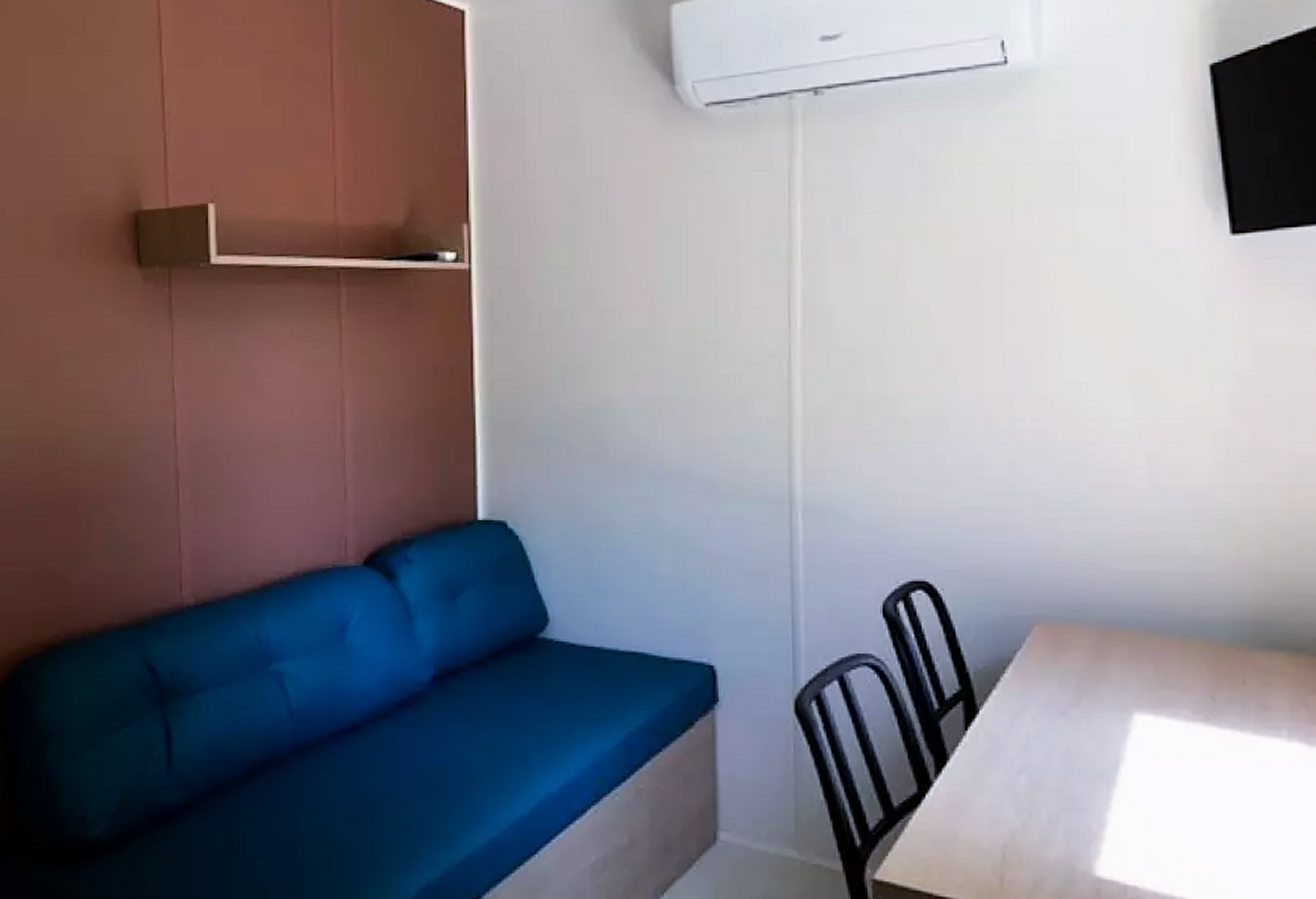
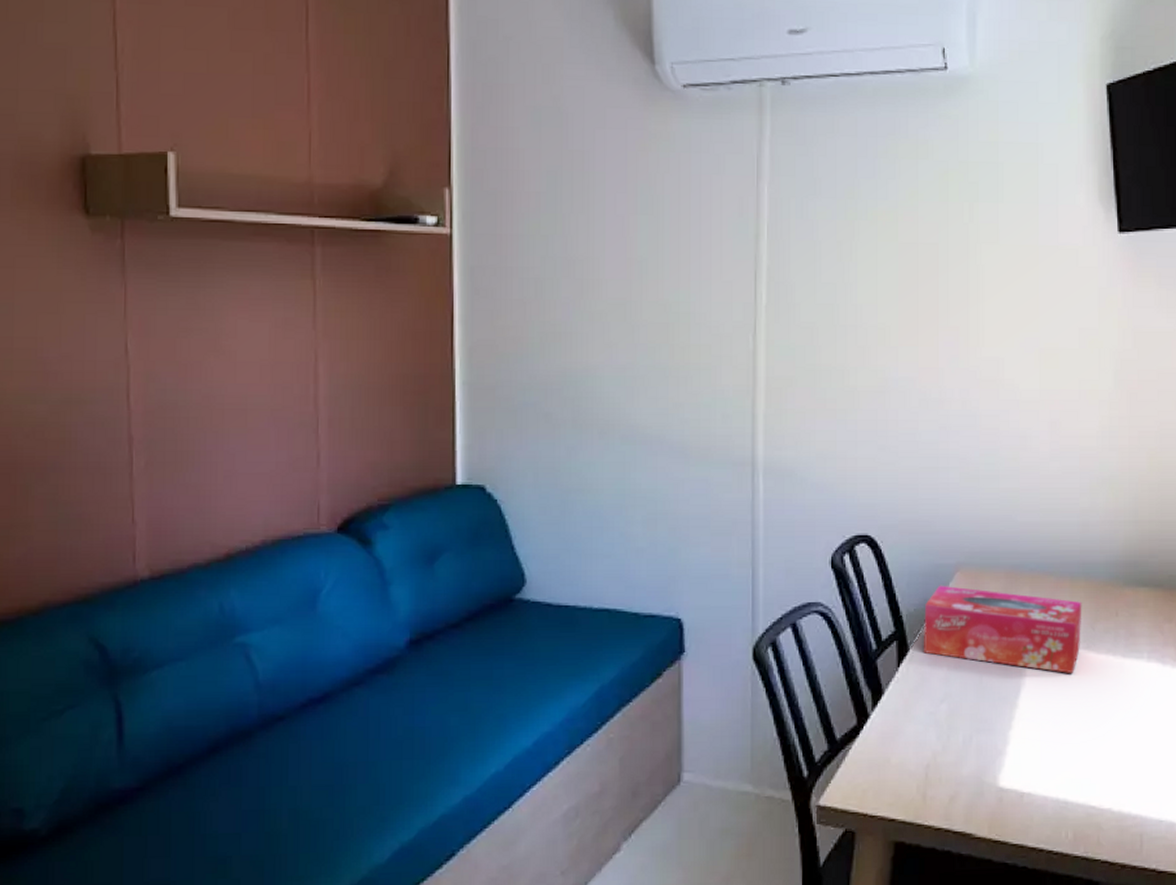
tissue box: none [996,639,1198,751] -> present [924,585,1082,674]

